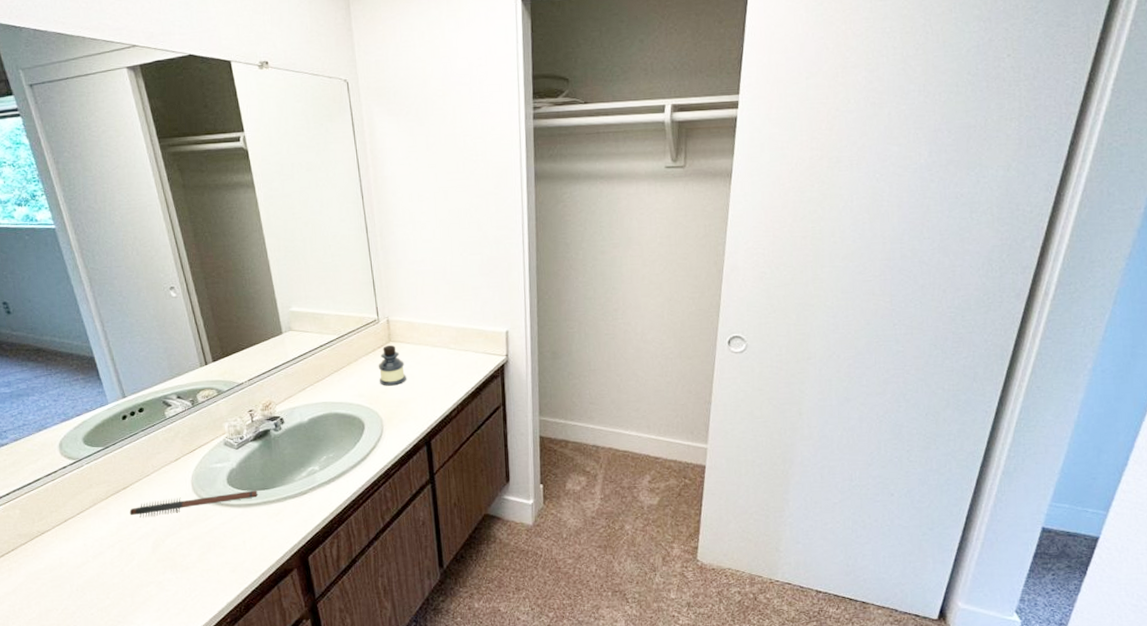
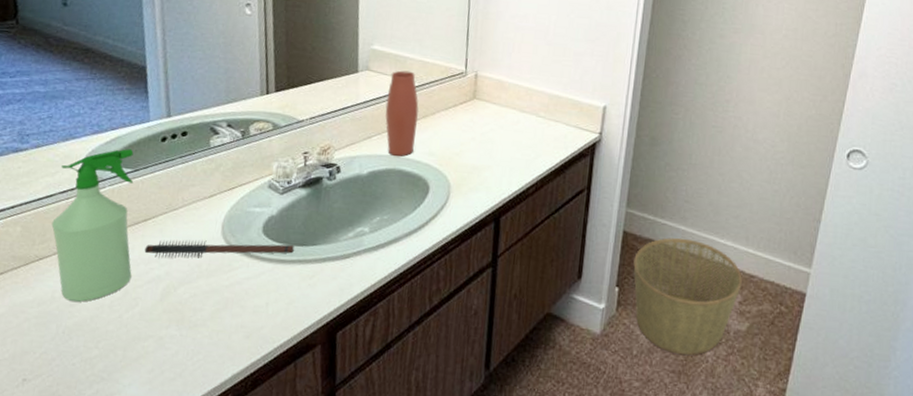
spray bottle: none [41,430,124,564] -> present [51,149,134,302]
vase: none [312,326,344,402] -> present [385,70,419,157]
ink bottle: present [378,345,406,386] -> none [454,103,486,149]
basket: none [552,435,649,532] -> present [633,238,742,356]

